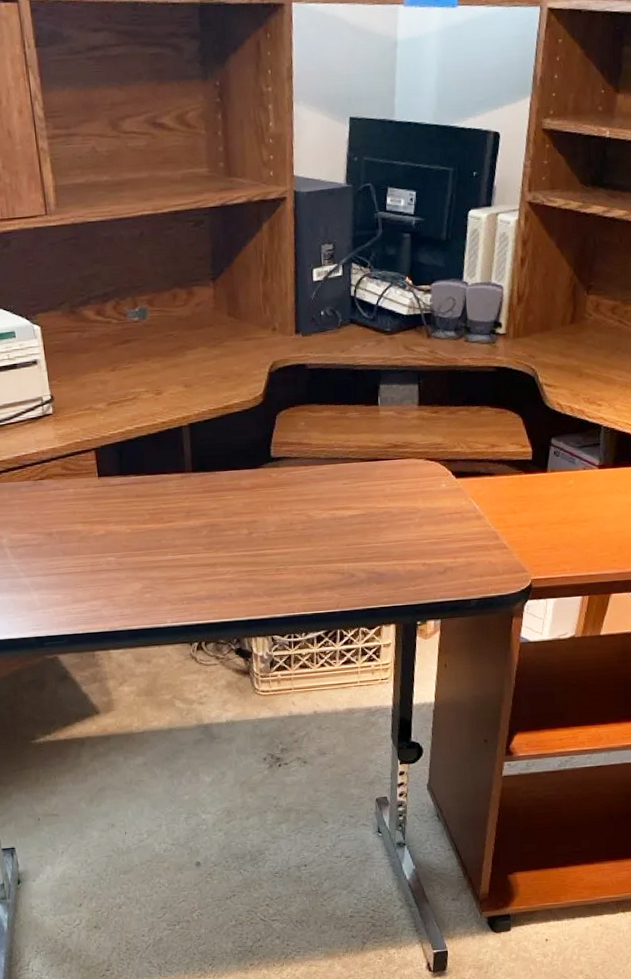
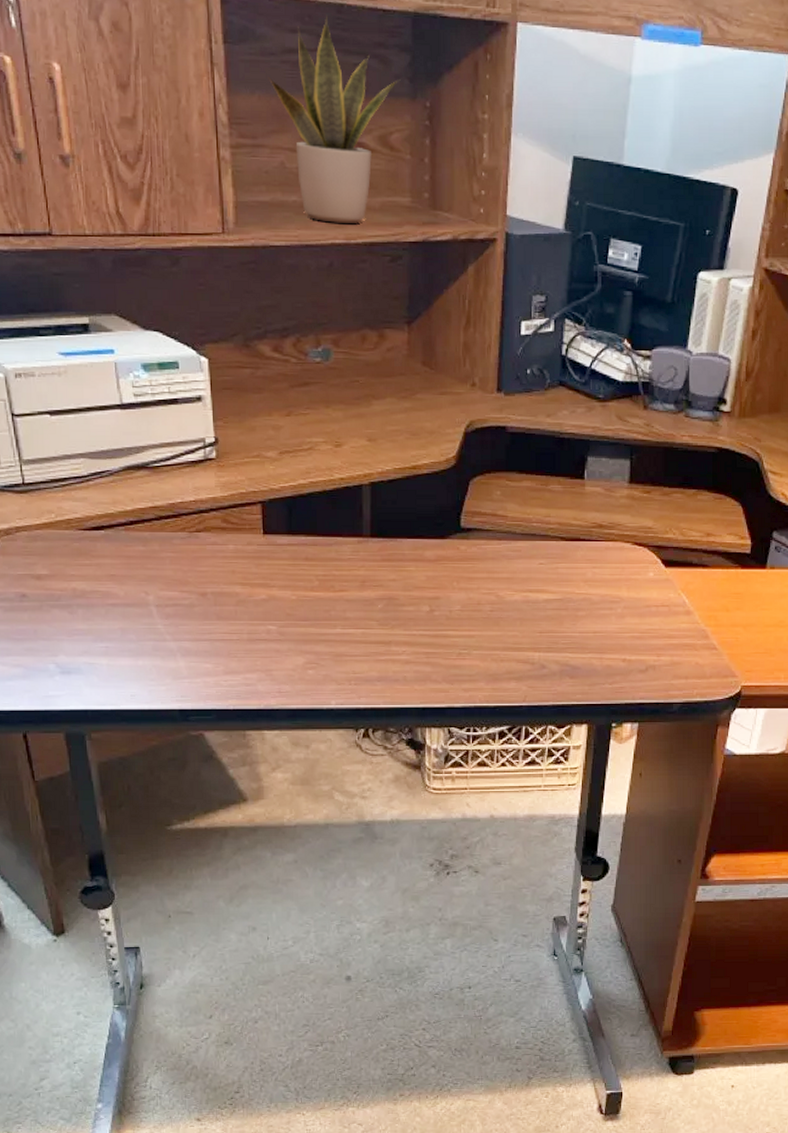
potted plant: none [76,13,193,197] -> present [268,15,401,223]

